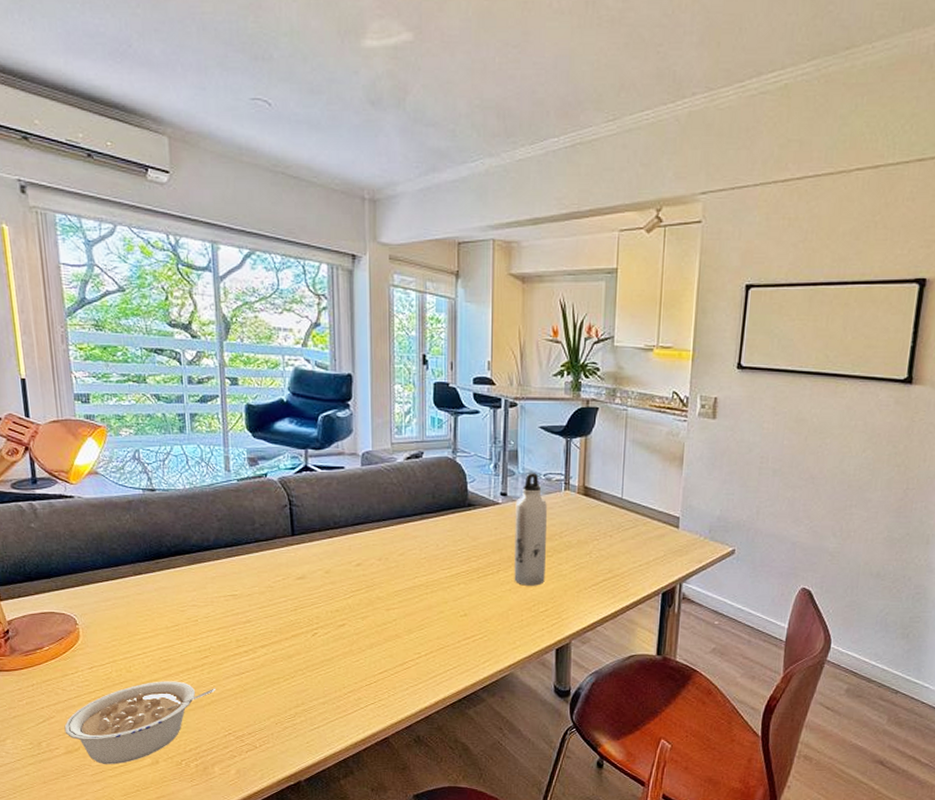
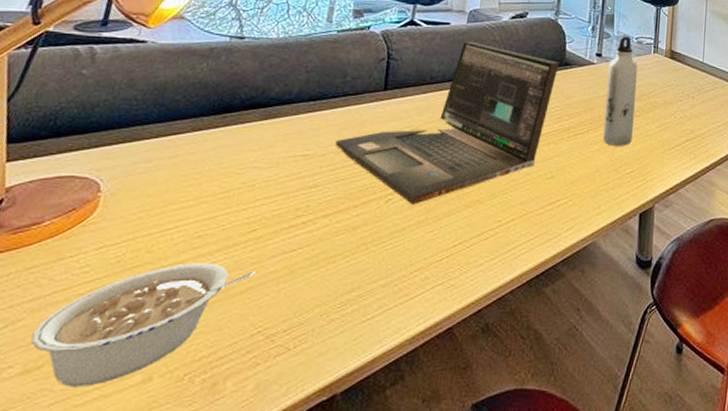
laptop: none [258,484,462,638] -> present [335,41,560,205]

